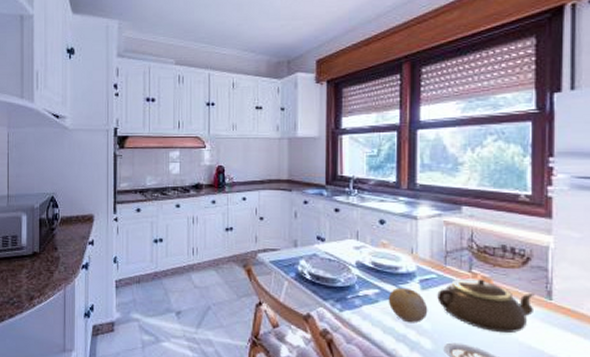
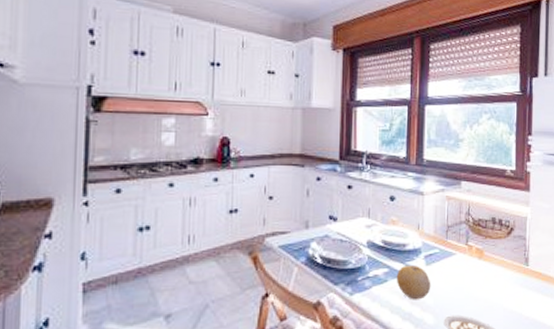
teapot: present [437,278,535,334] -> none [439,251,516,301]

